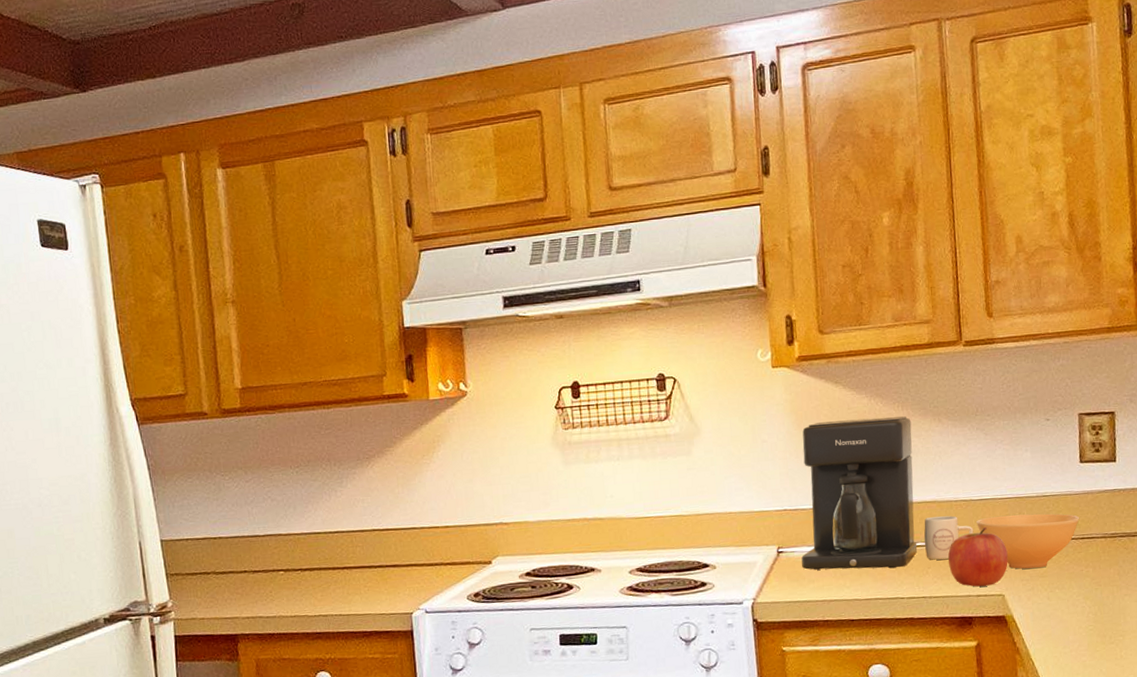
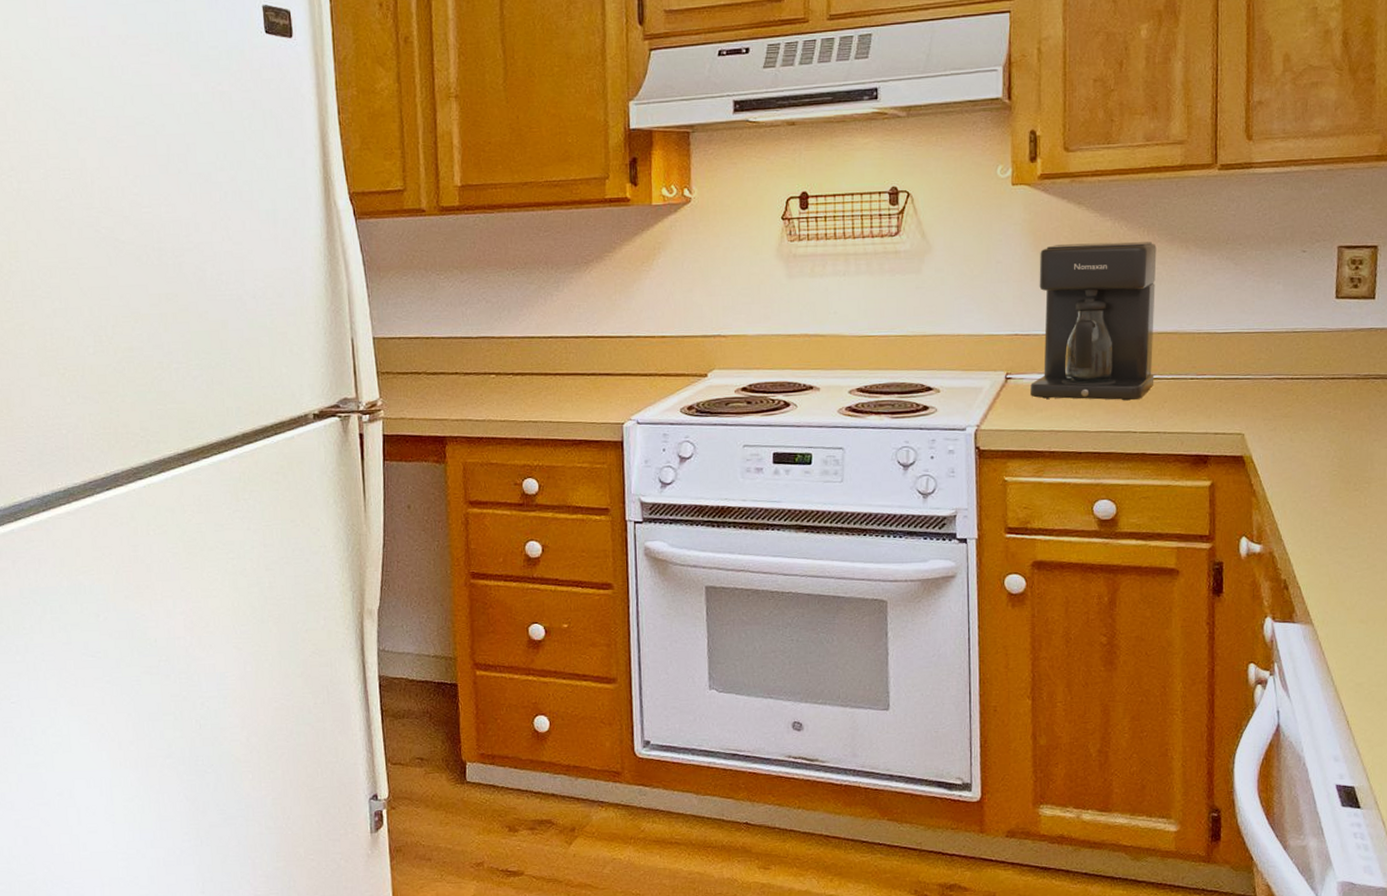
mug: present [923,515,974,560] -> none [1162,348,1216,395]
fruit: present [948,526,1009,587] -> none [1187,361,1252,424]
bowl: present [976,513,1080,569] -> none [1219,350,1331,409]

